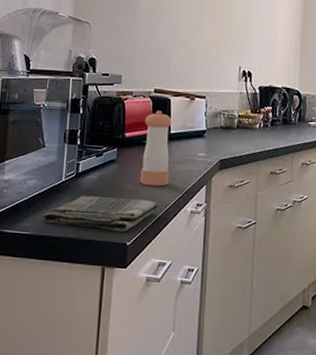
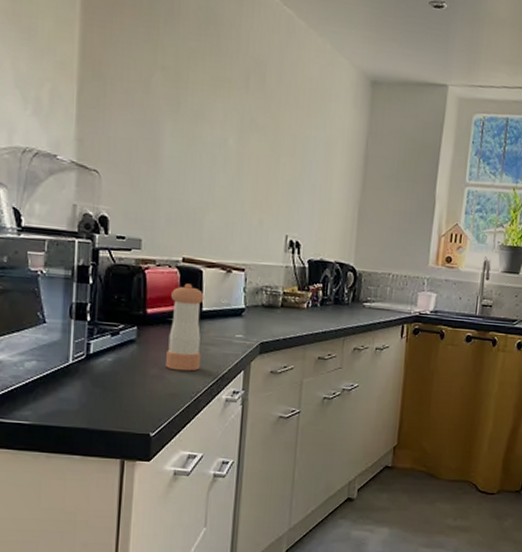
dish towel: present [42,195,159,232] -> none [45,379,188,421]

